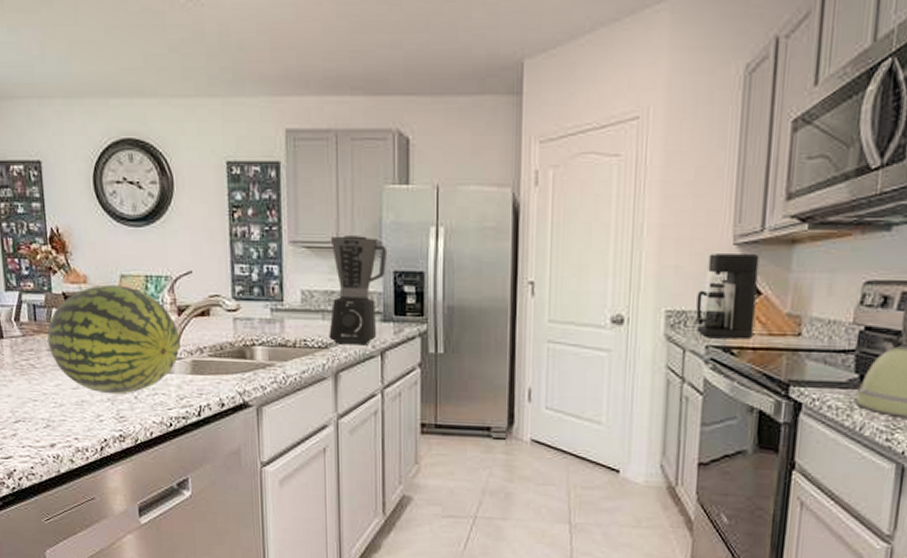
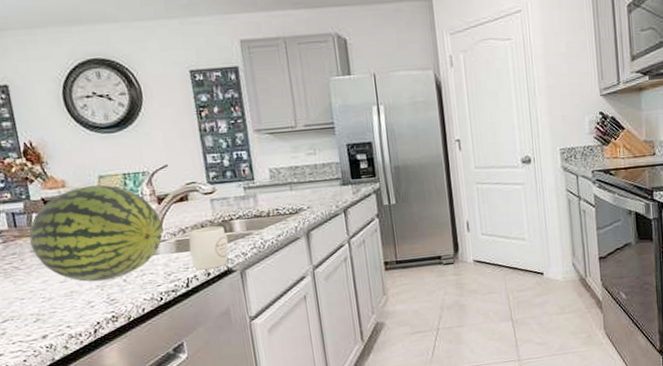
mug: none [205,350,248,401] -> present [188,226,229,271]
blender: present [329,235,388,346] -> none [289,119,340,209]
coffee maker: present [696,254,759,340] -> none [580,101,623,165]

